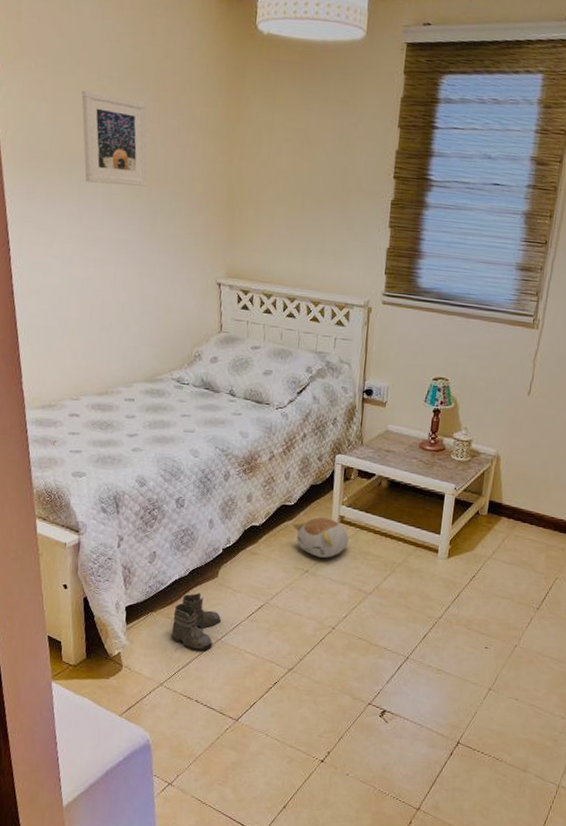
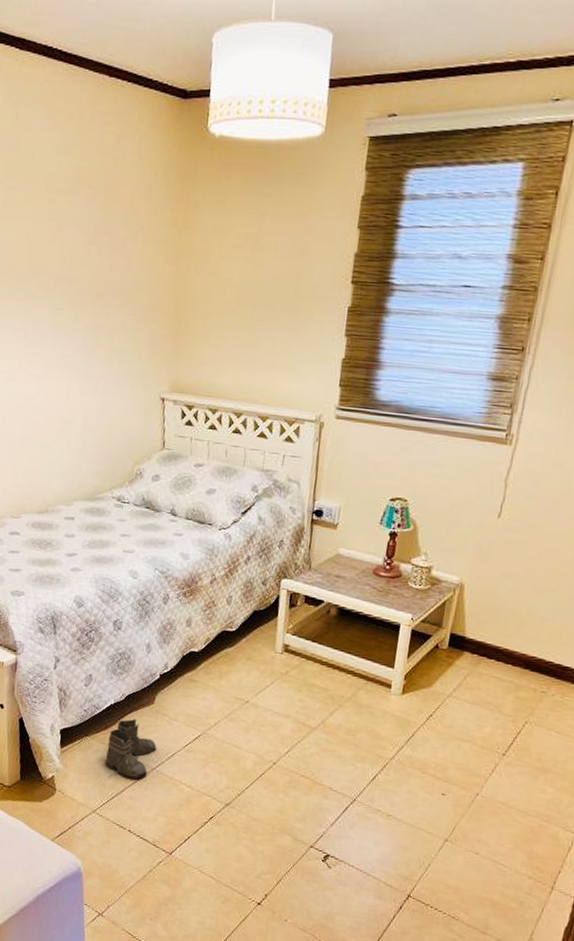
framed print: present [81,90,147,187] -> none [29,204,93,300]
plush toy: present [292,517,349,558] -> none [232,645,293,689]

